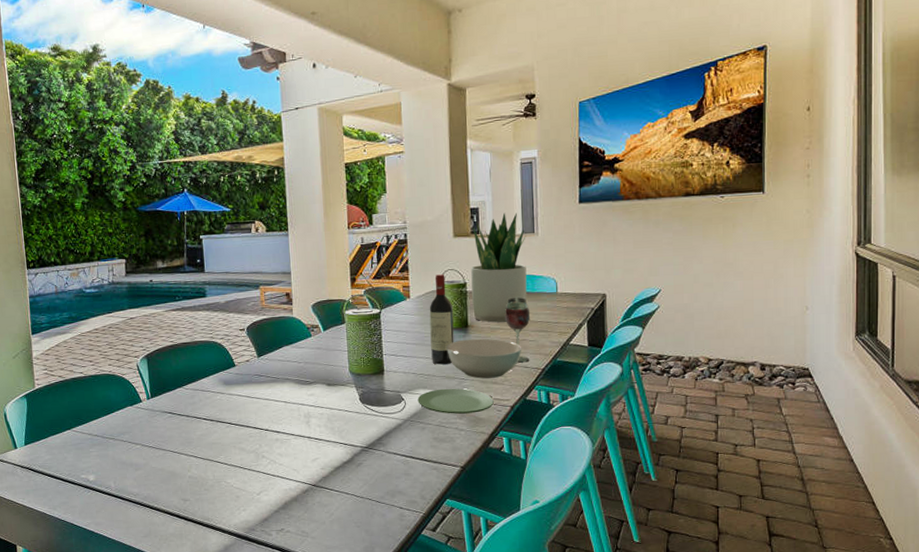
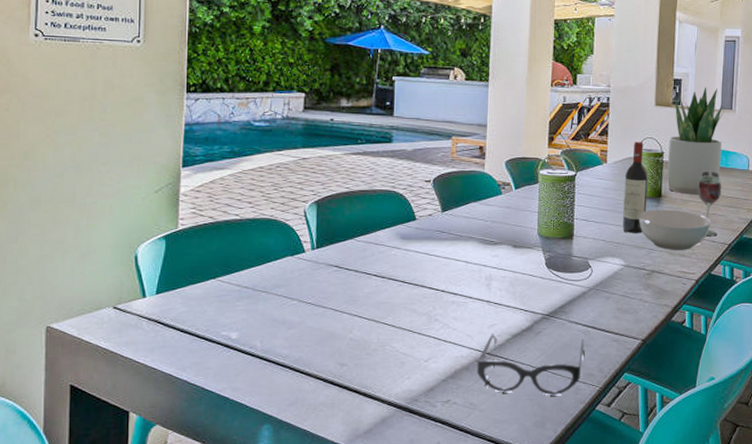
sunglasses: none [304,466,405,522] -> present [476,333,584,395]
plate: present [417,388,494,414] -> none [605,258,680,285]

